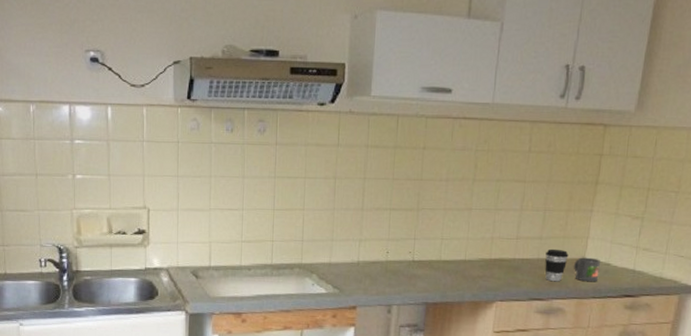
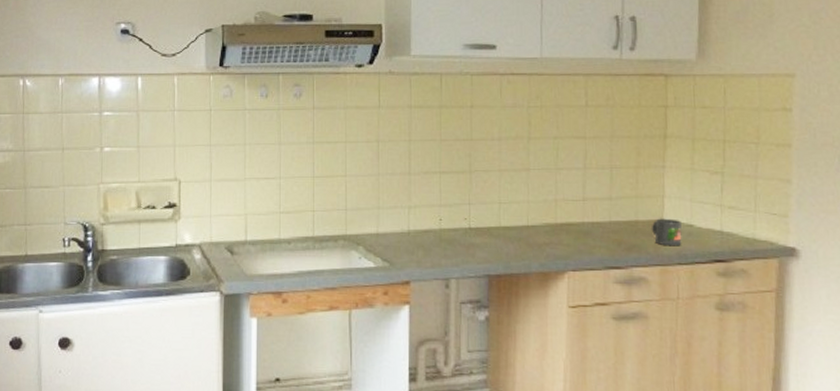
coffee cup: present [544,248,569,282] -> none [618,210,644,247]

